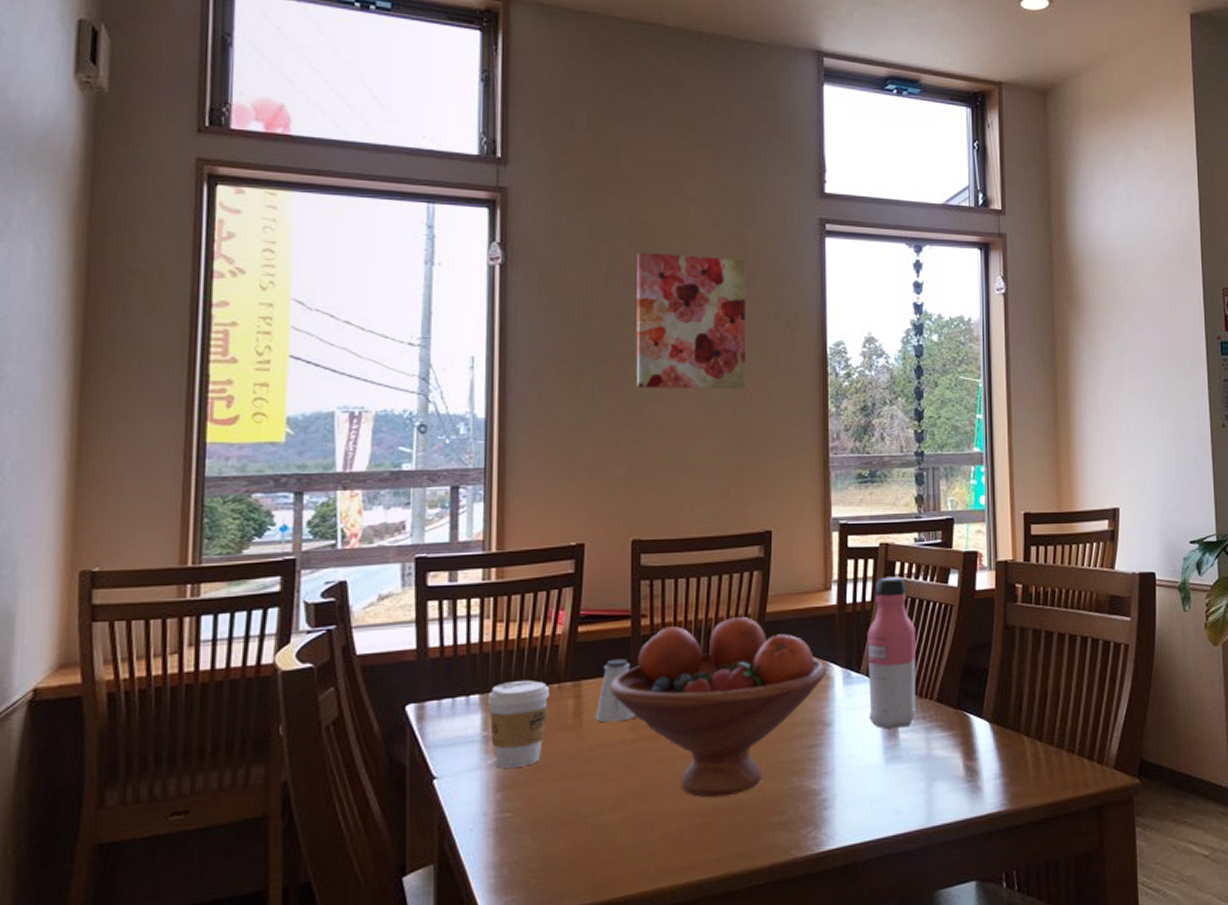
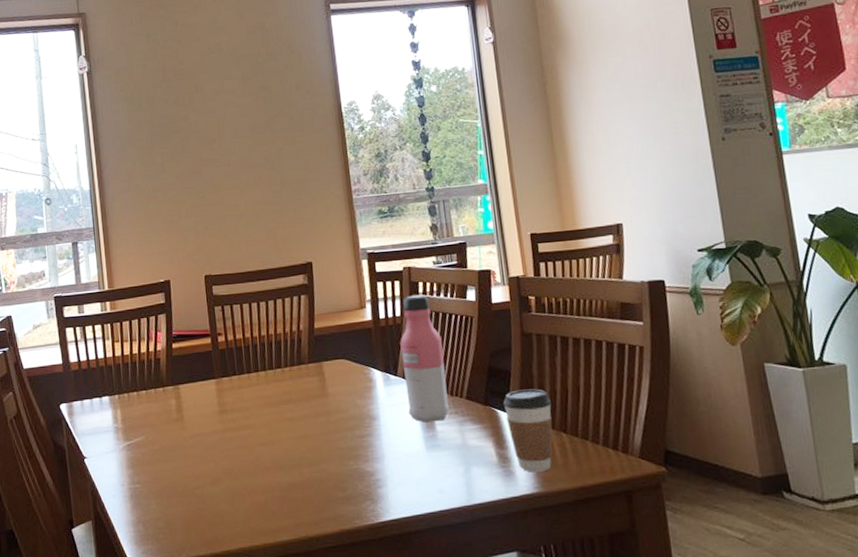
coffee cup: present [488,679,549,768] -> none [115,385,157,451]
saltshaker: present [595,658,637,723] -> none [192,368,223,417]
fruit bowl: present [610,616,827,798] -> none [200,332,370,476]
wall art: present [636,252,747,390] -> none [184,43,280,156]
coffee cup: none [976,690,1028,787] -> present [503,389,553,472]

